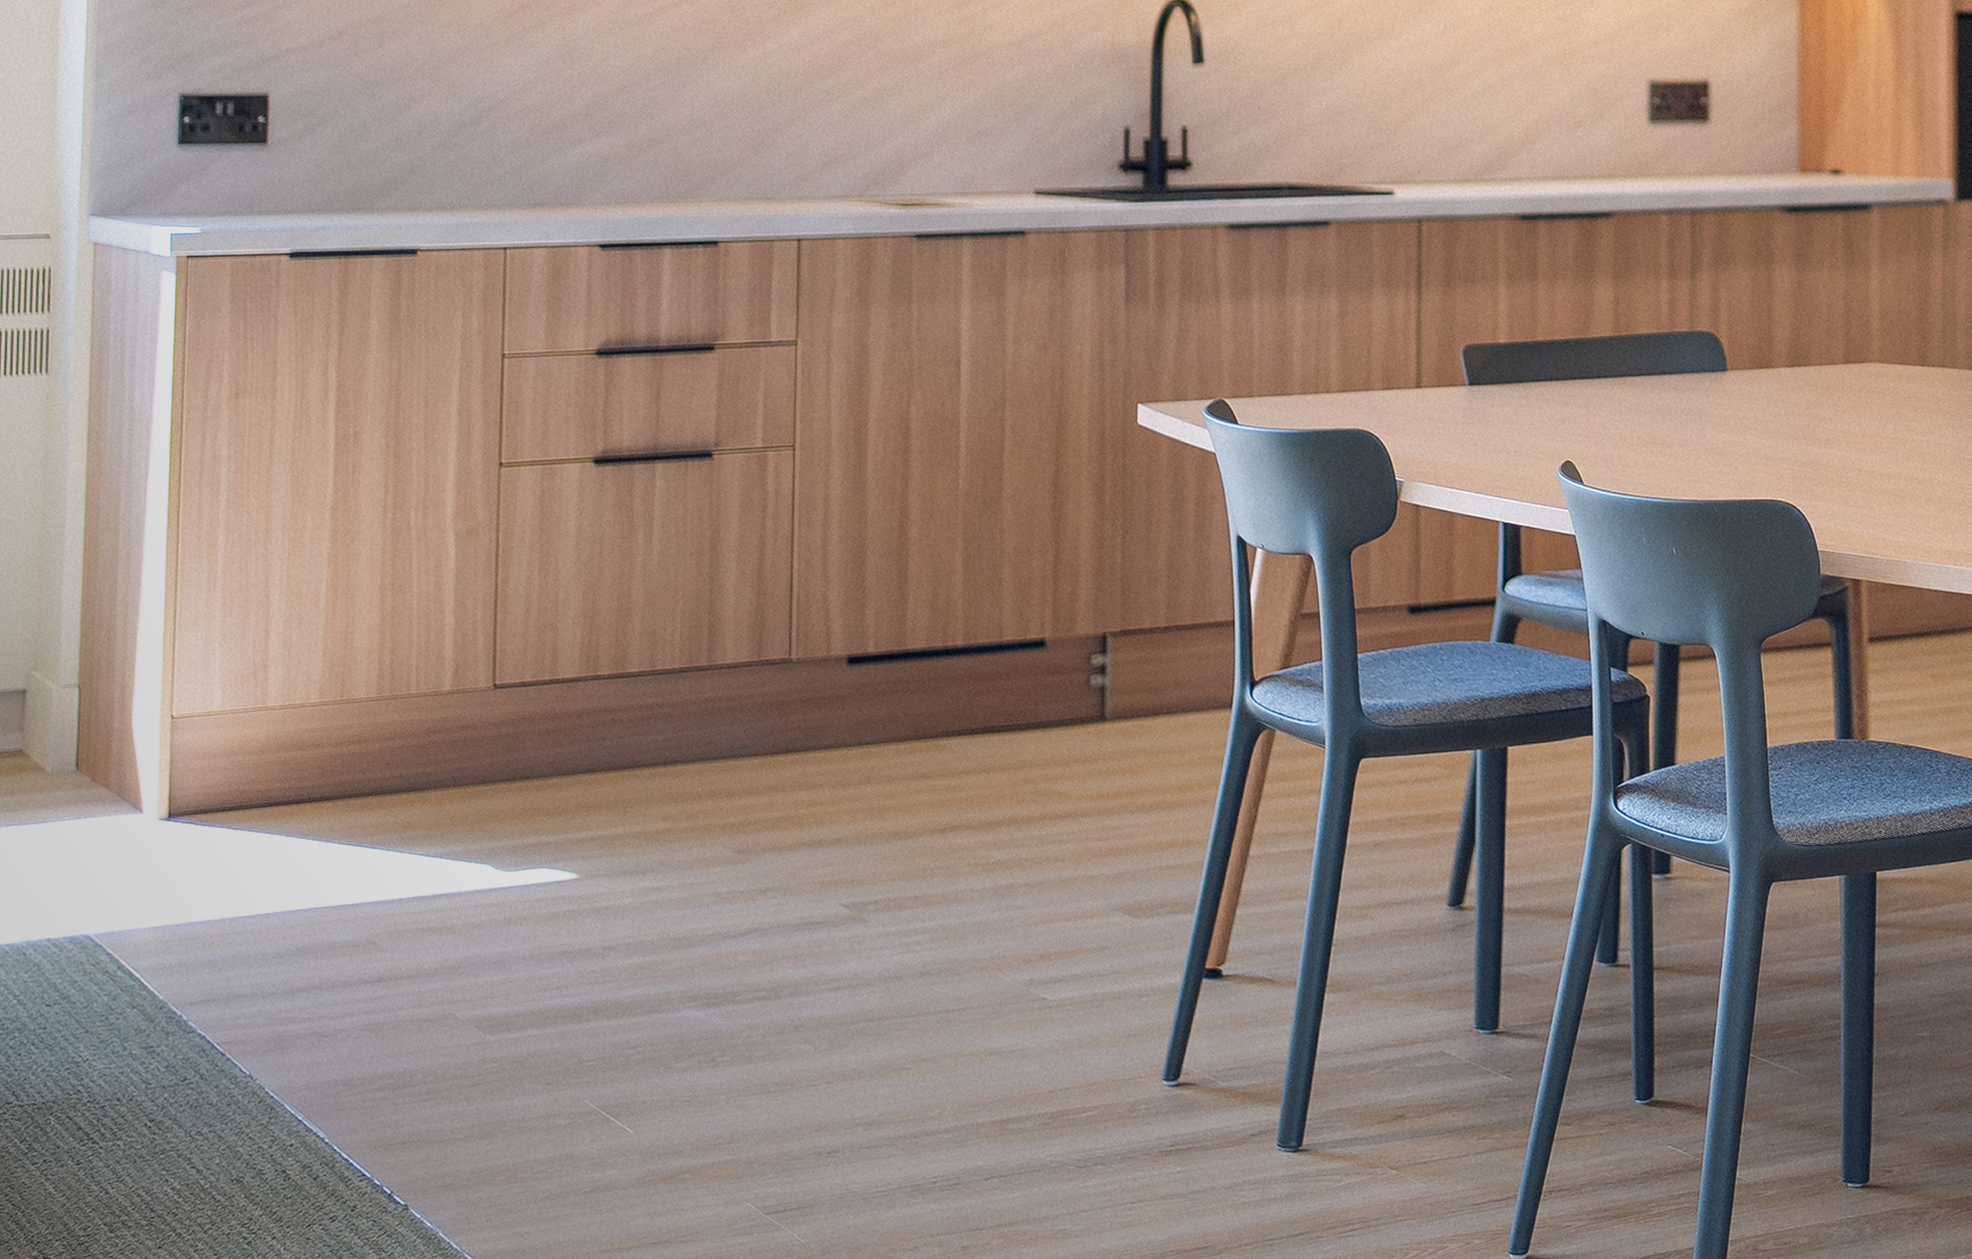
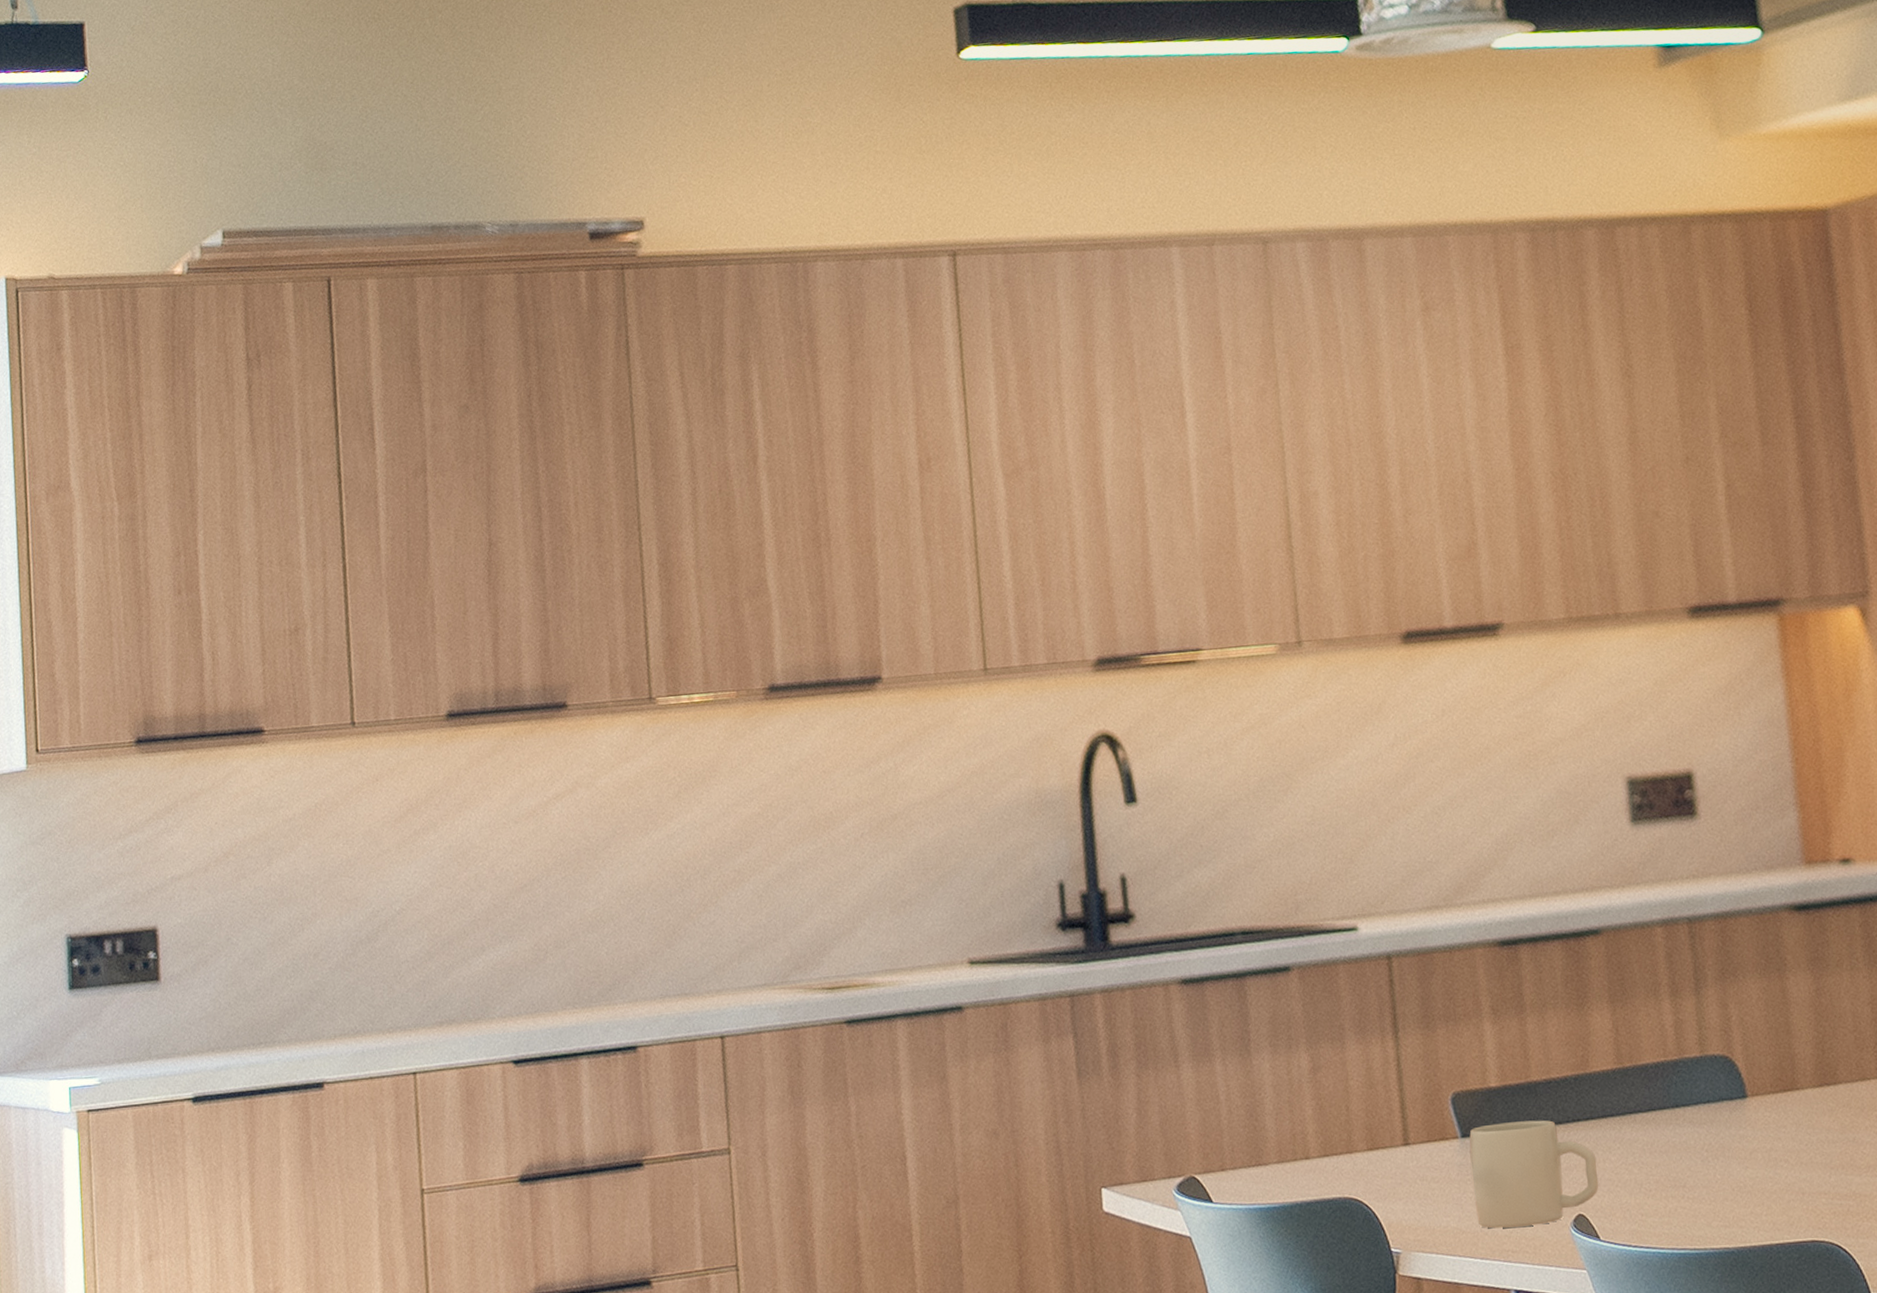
mug: none [1473,375,1588,467] -> present [1469,1120,1599,1229]

